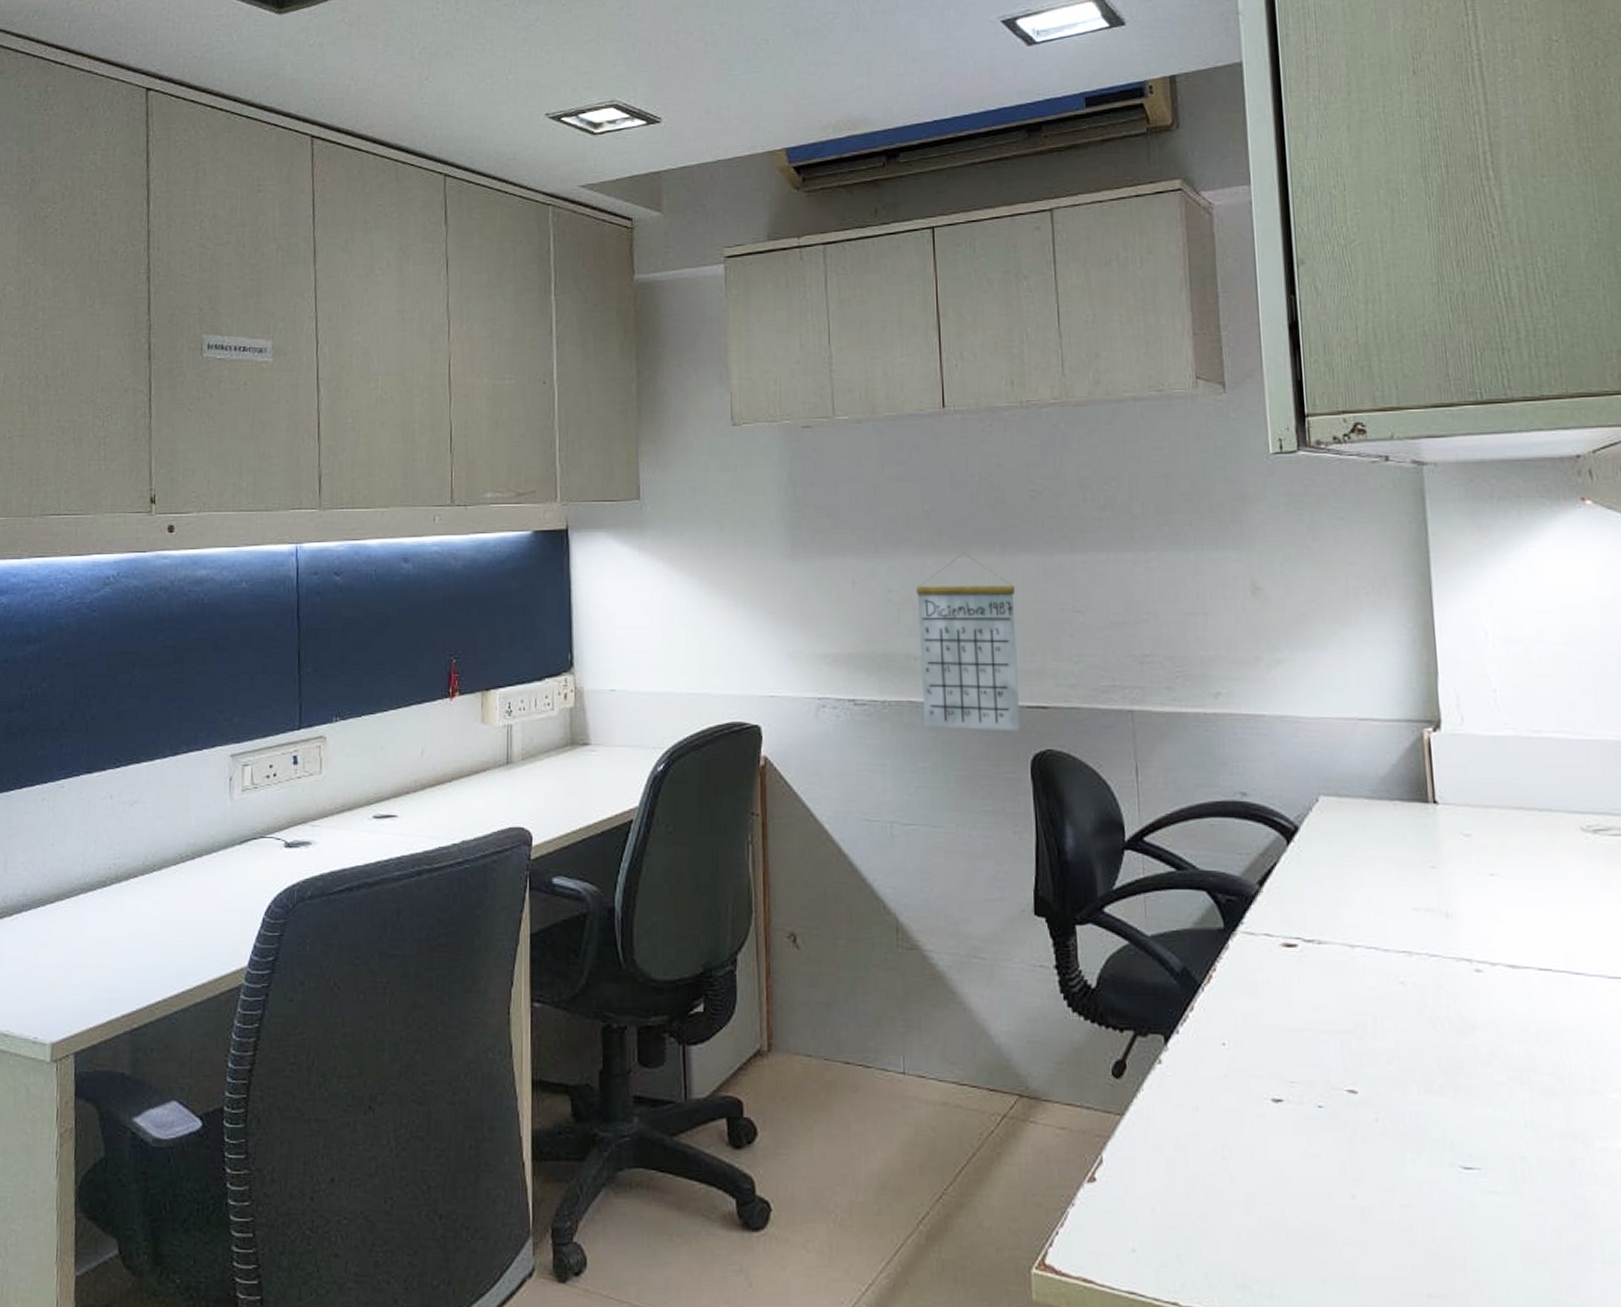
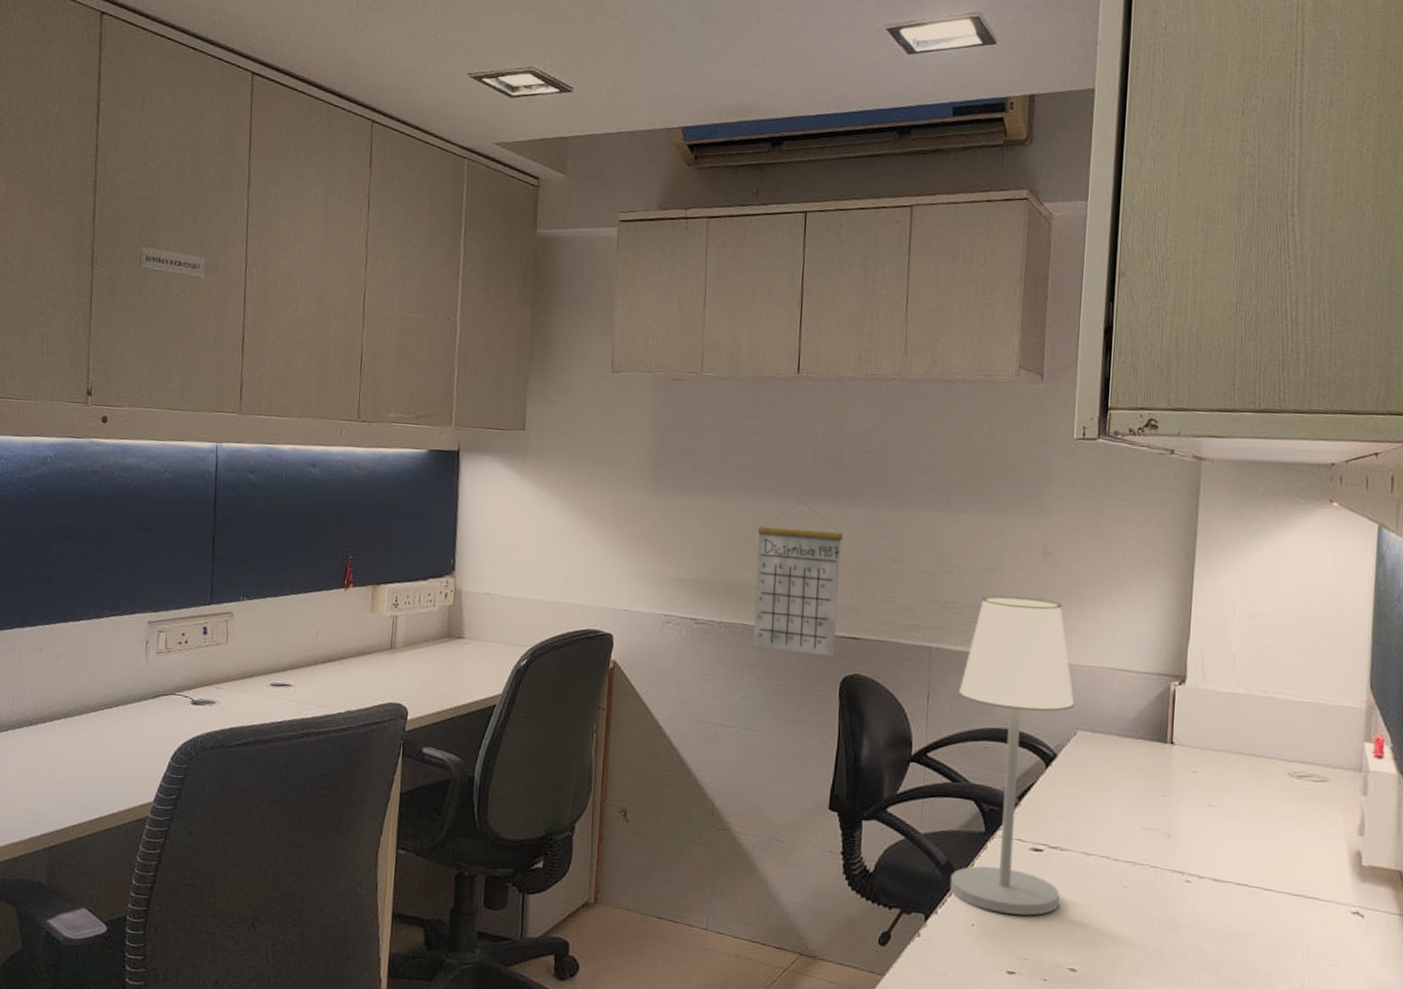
table lamp: none [1171,642,1326,1027] -> present [950,595,1075,916]

